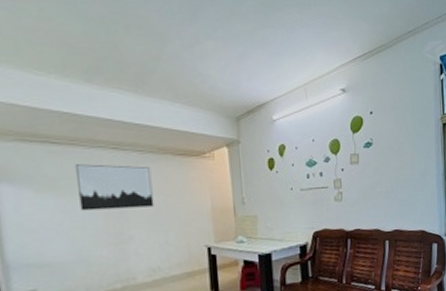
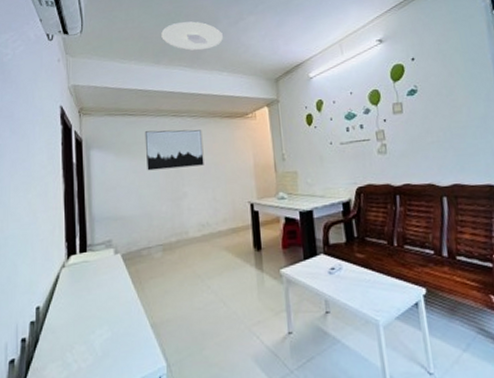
ceiling light: none [92,33,176,74] -> present [161,21,224,51]

